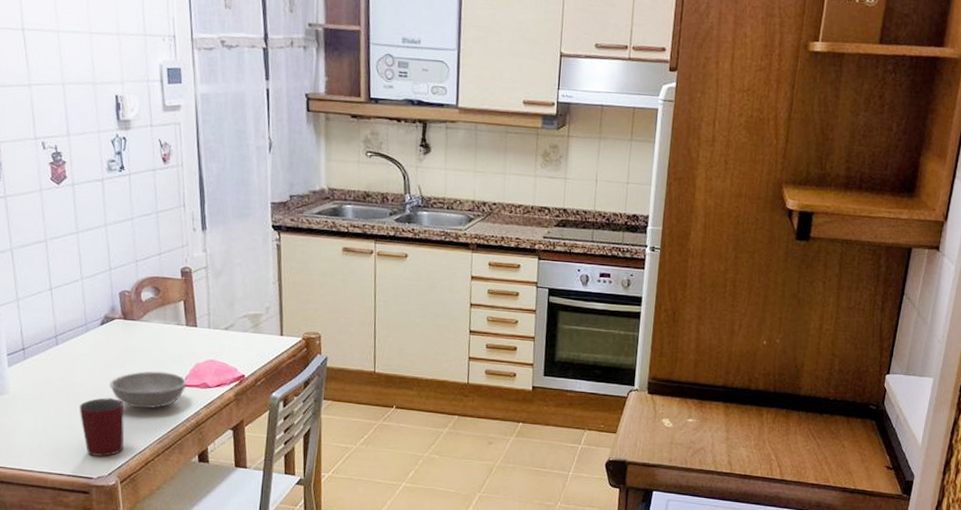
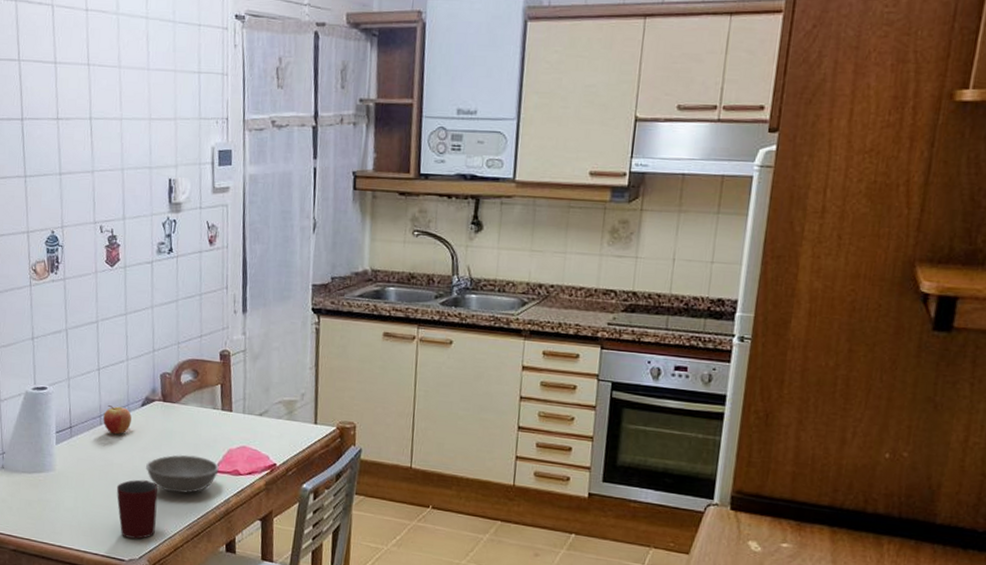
fruit: none [59,325,90,354] -> present [103,405,132,435]

